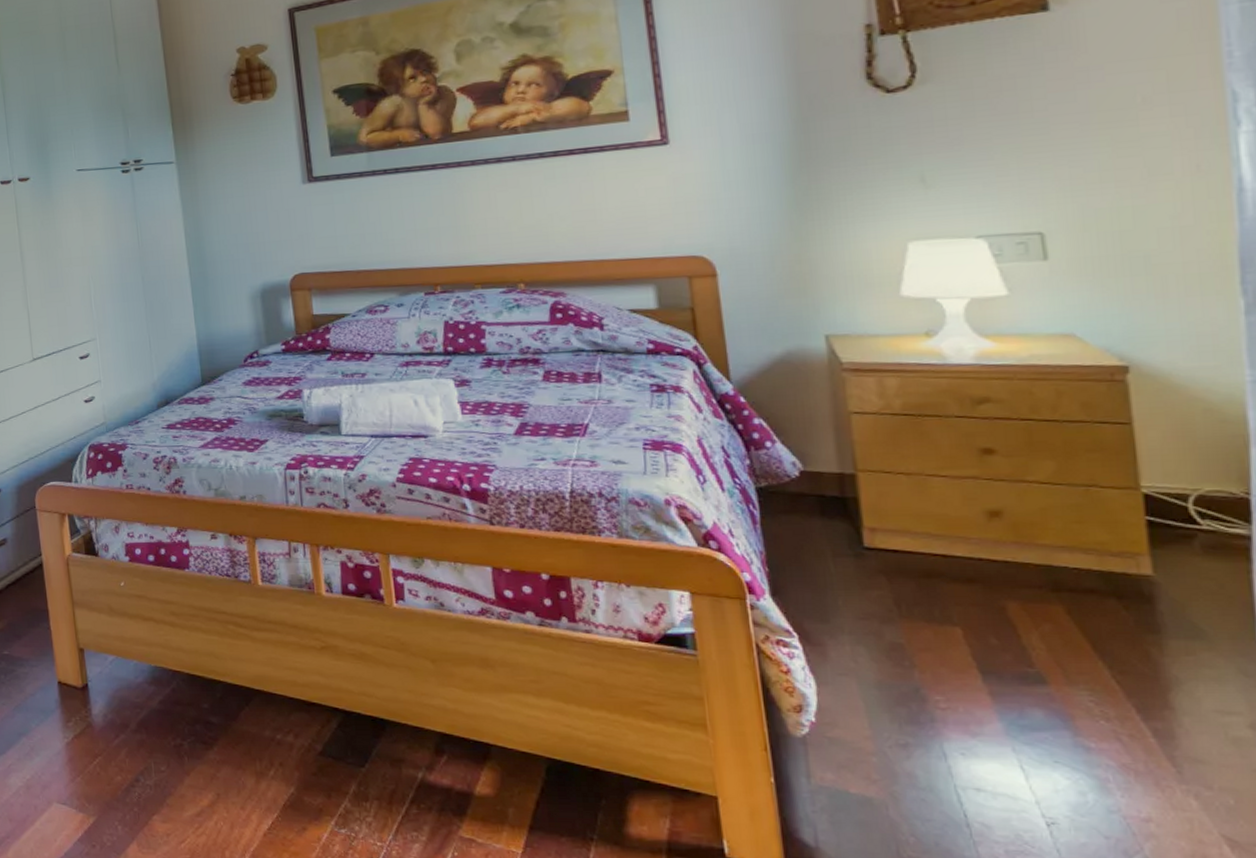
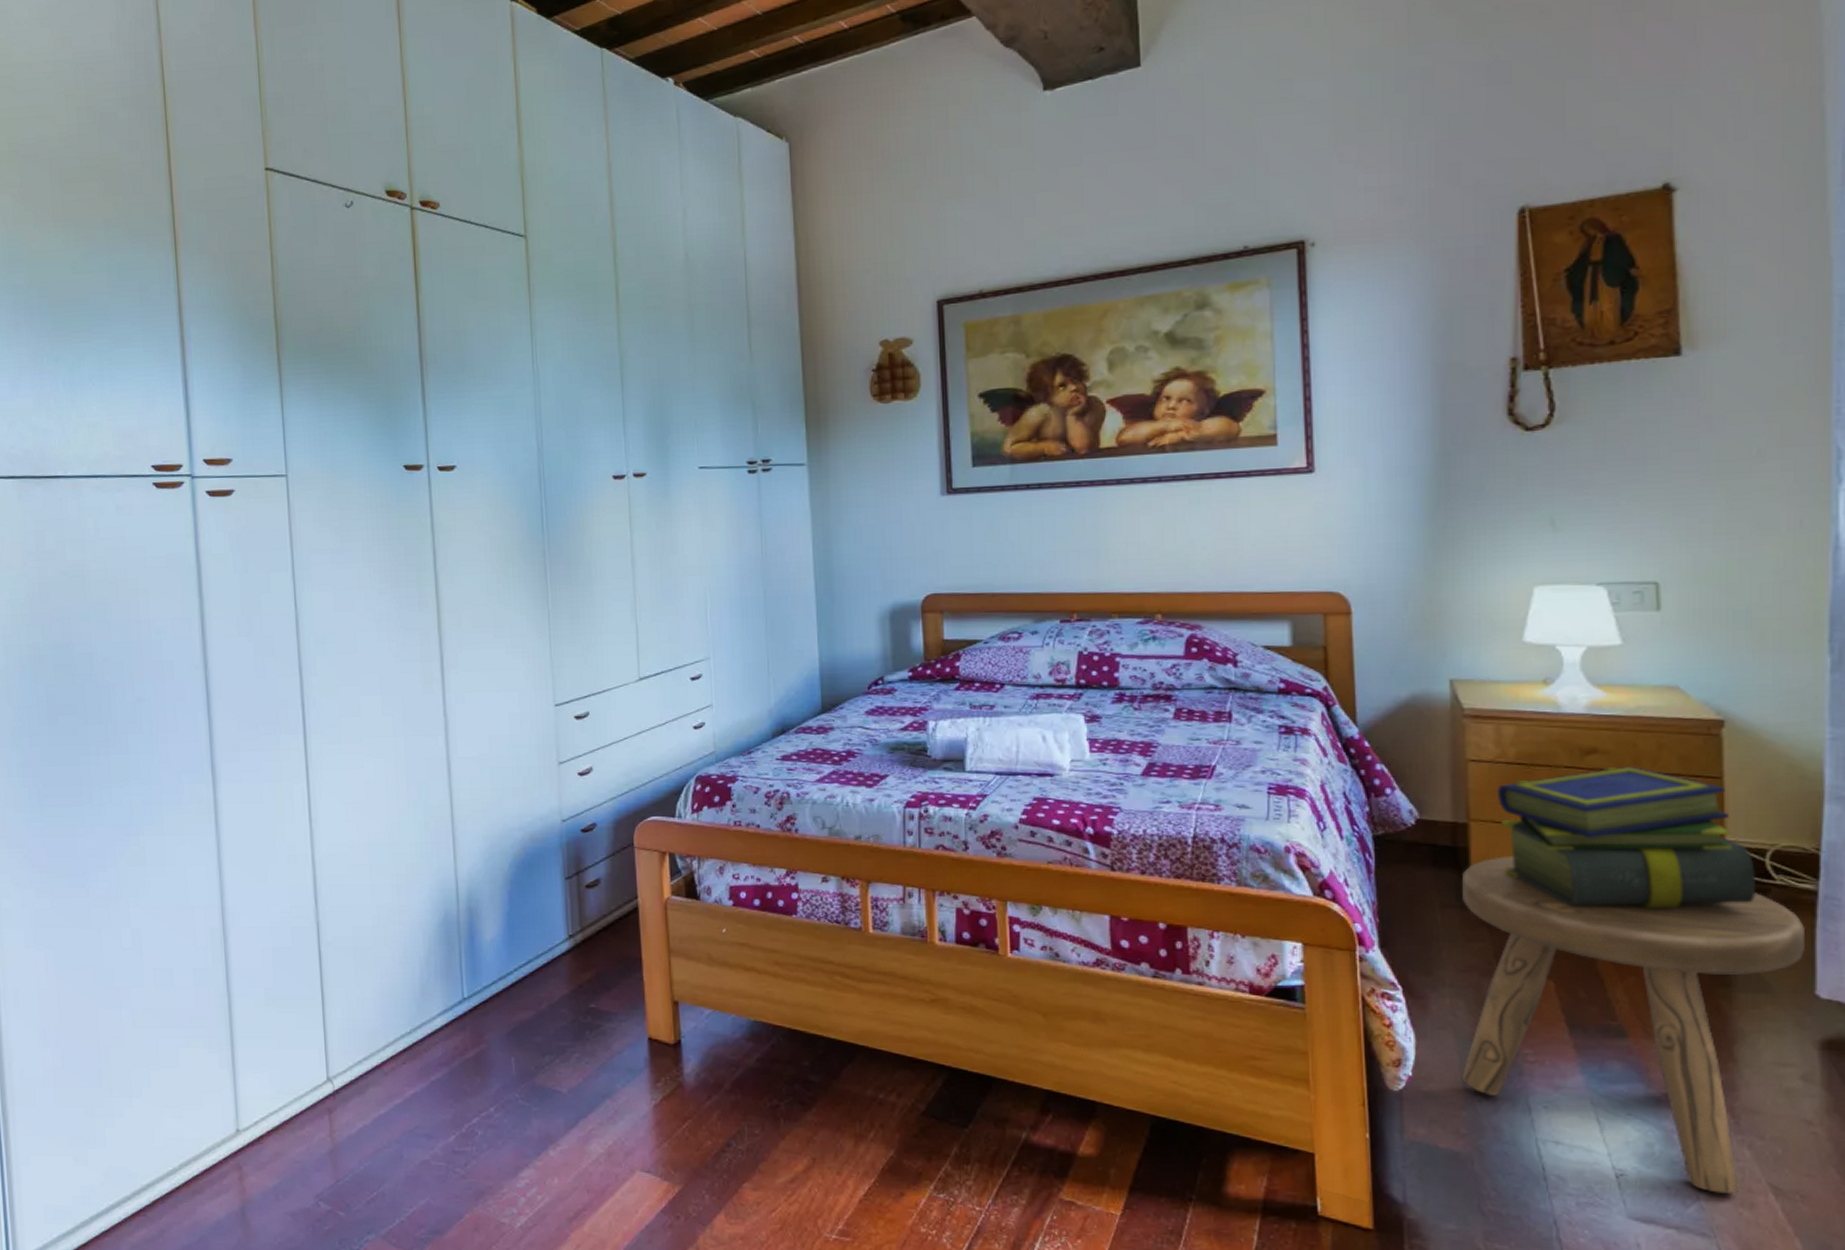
stool: none [853,505,1243,845] -> present [1462,856,1806,1193]
stack of books: none [885,414,1181,556] -> present [1498,767,1757,910]

